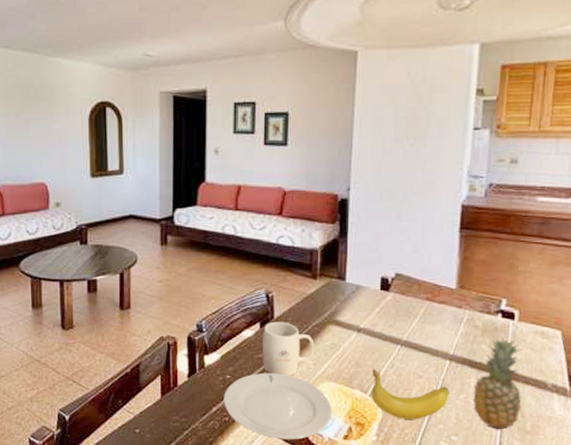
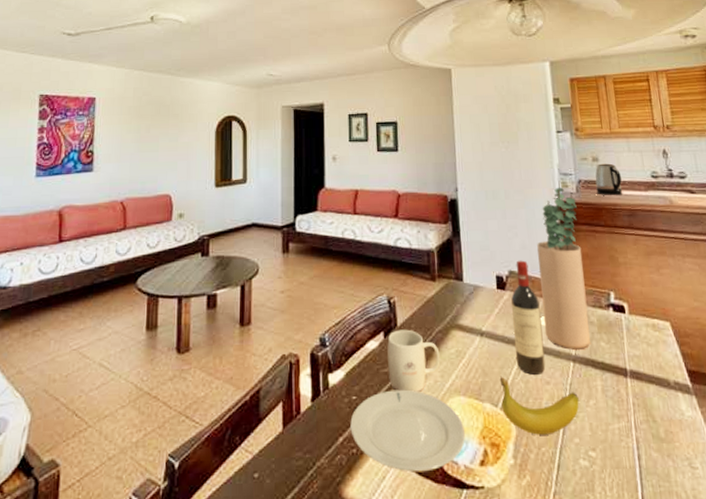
wine bottle: none [391,263,424,369] -> present [511,260,546,375]
vase: none [425,183,483,350] -> present [537,181,591,350]
fruit: present [473,337,522,429] -> none [601,333,651,439]
kettle: none [508,166,541,202] -> present [595,163,623,196]

